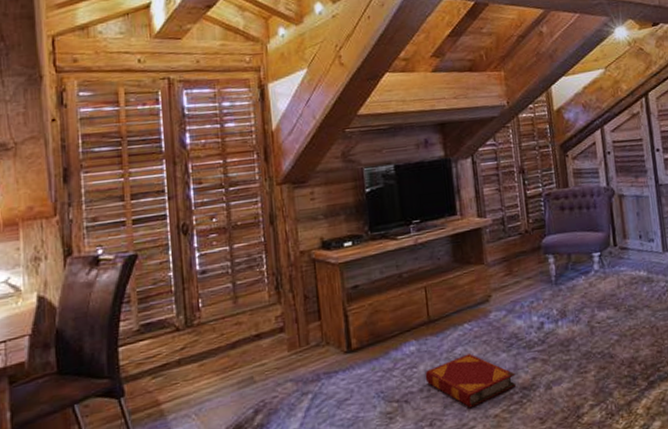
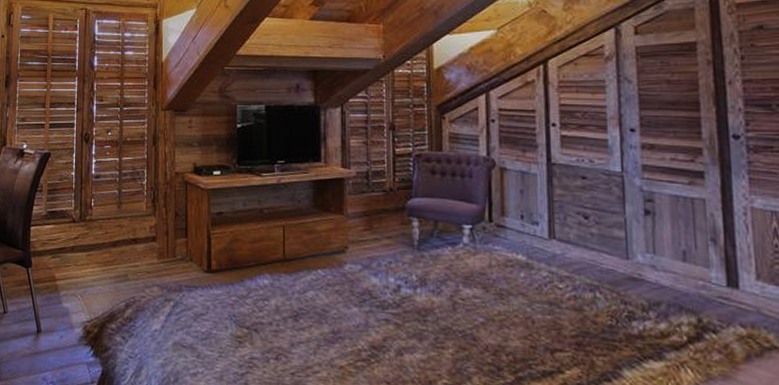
hardback book: present [425,353,517,408] -> none [275,299,366,353]

